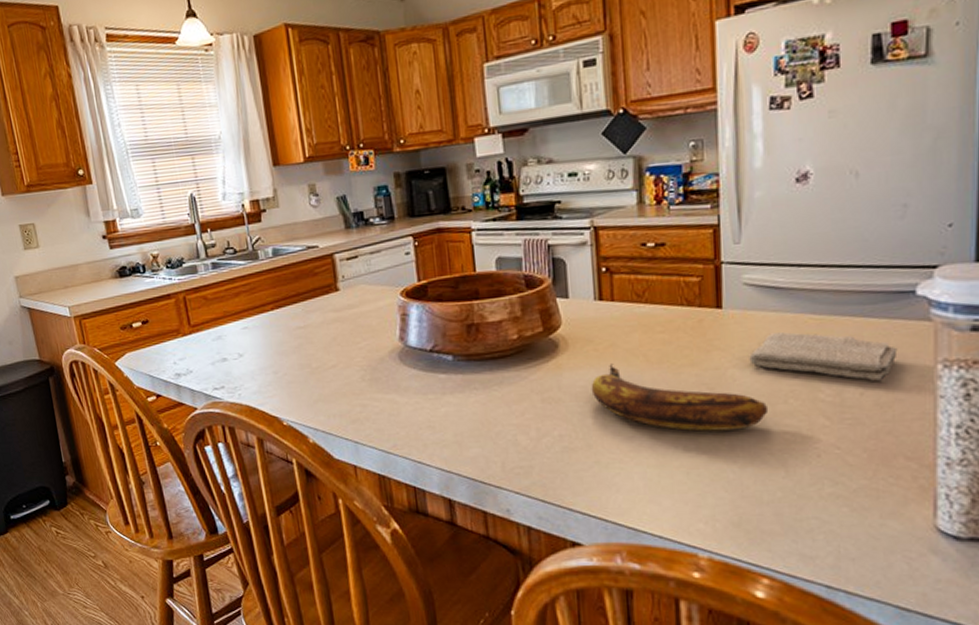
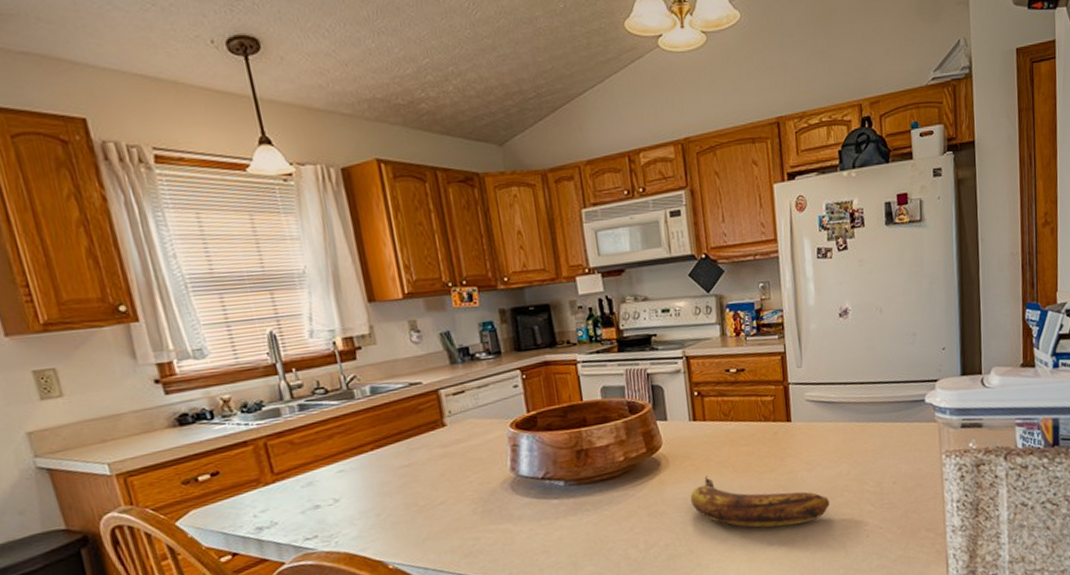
washcloth: present [749,332,898,381] -> none [813,437,916,472]

